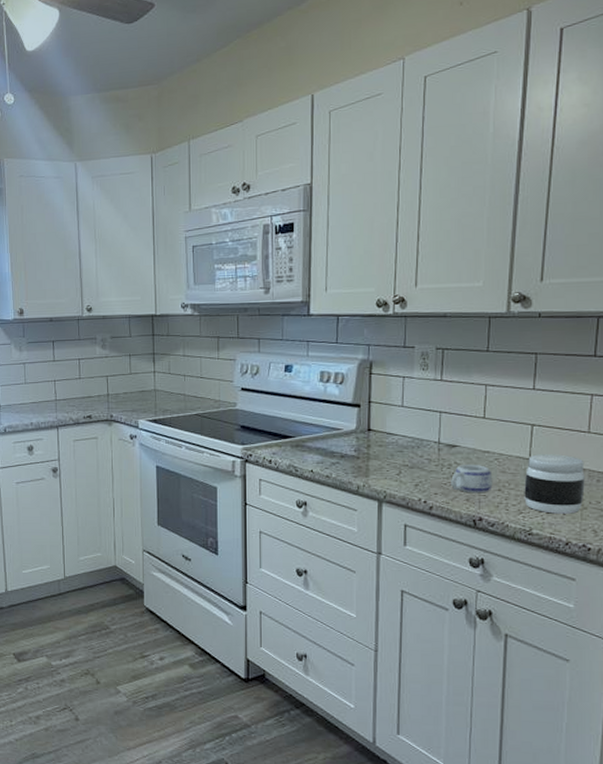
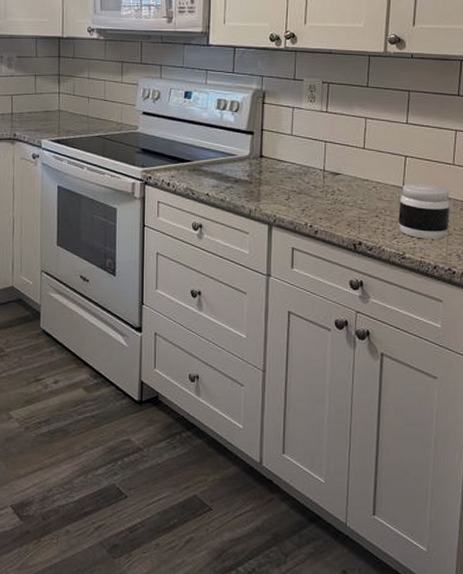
mug: present [451,464,493,494] -> none [334,191,371,219]

